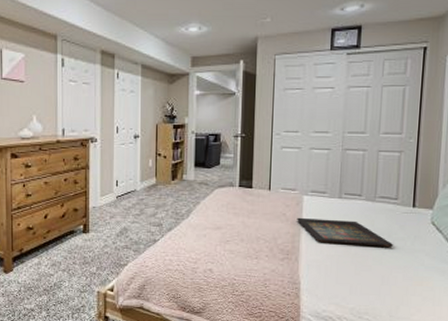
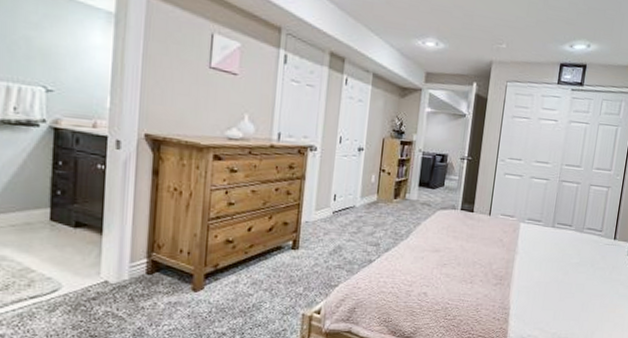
icon panel: present [297,217,394,247] -> none [512,244,595,276]

